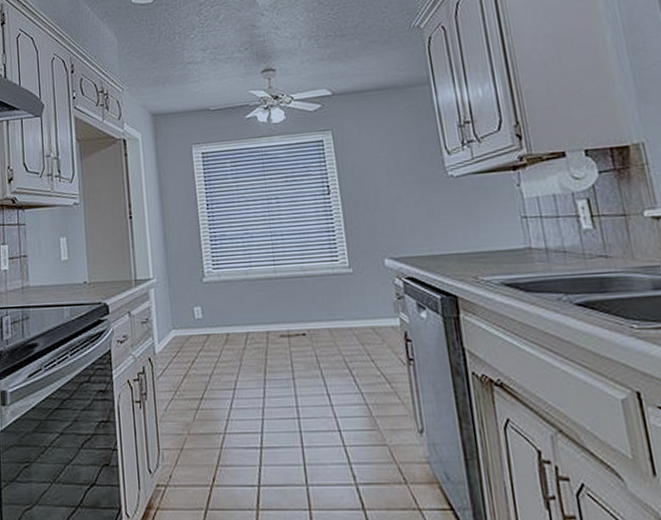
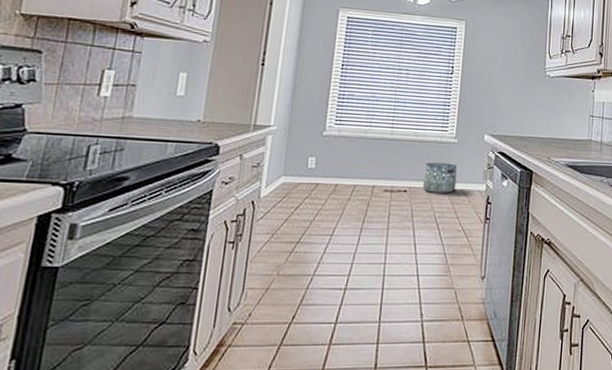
basket: none [321,297,363,334] -> present [423,162,458,193]

